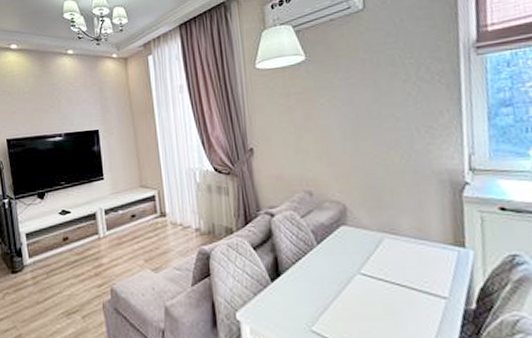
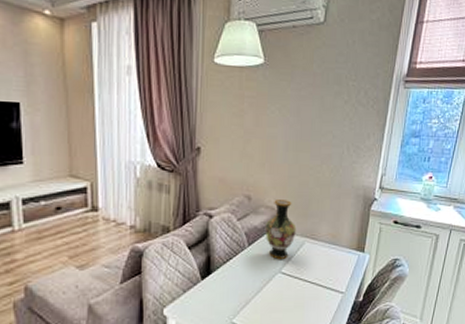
vase: none [333,192,371,258] -> present [266,200,297,259]

